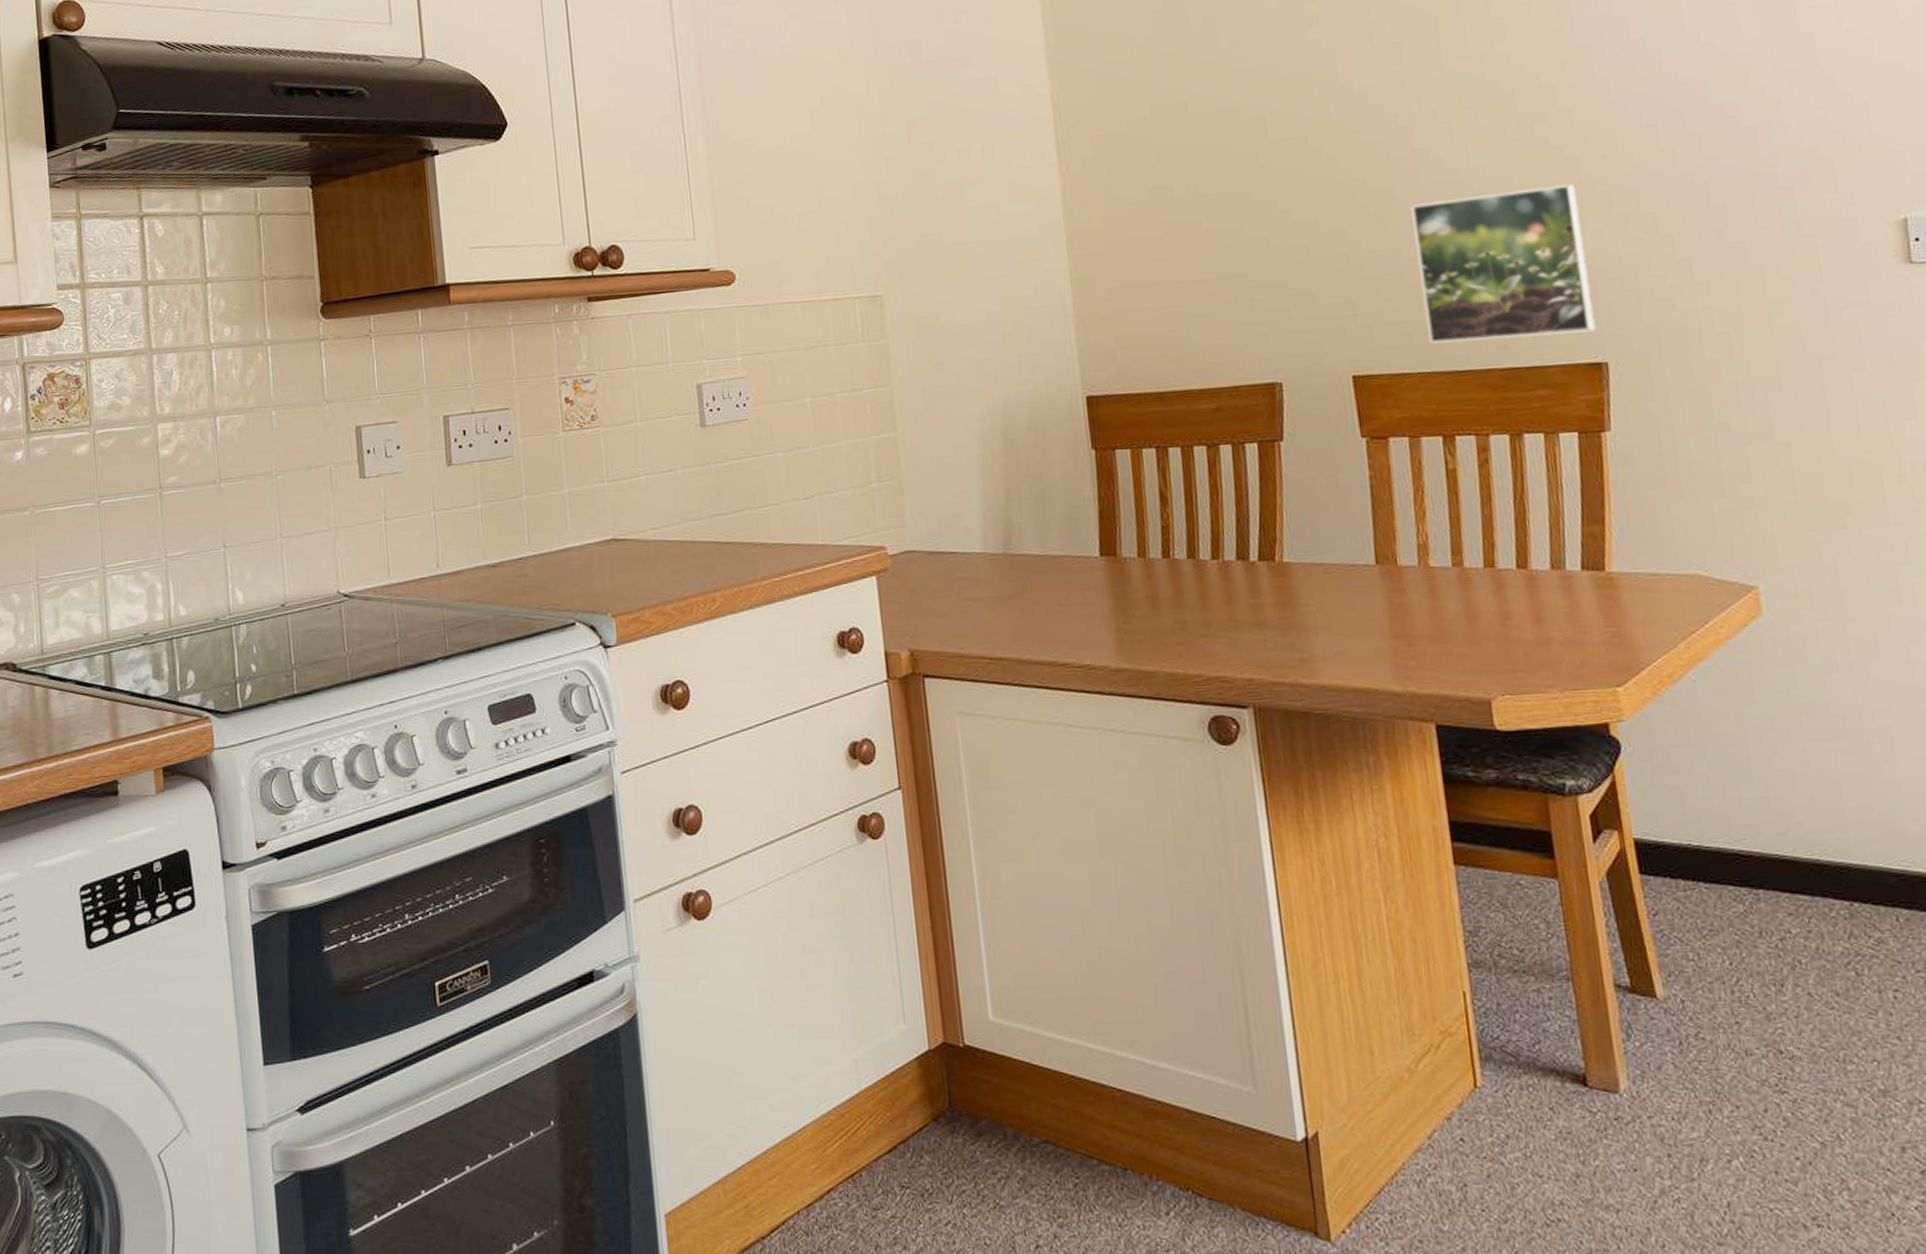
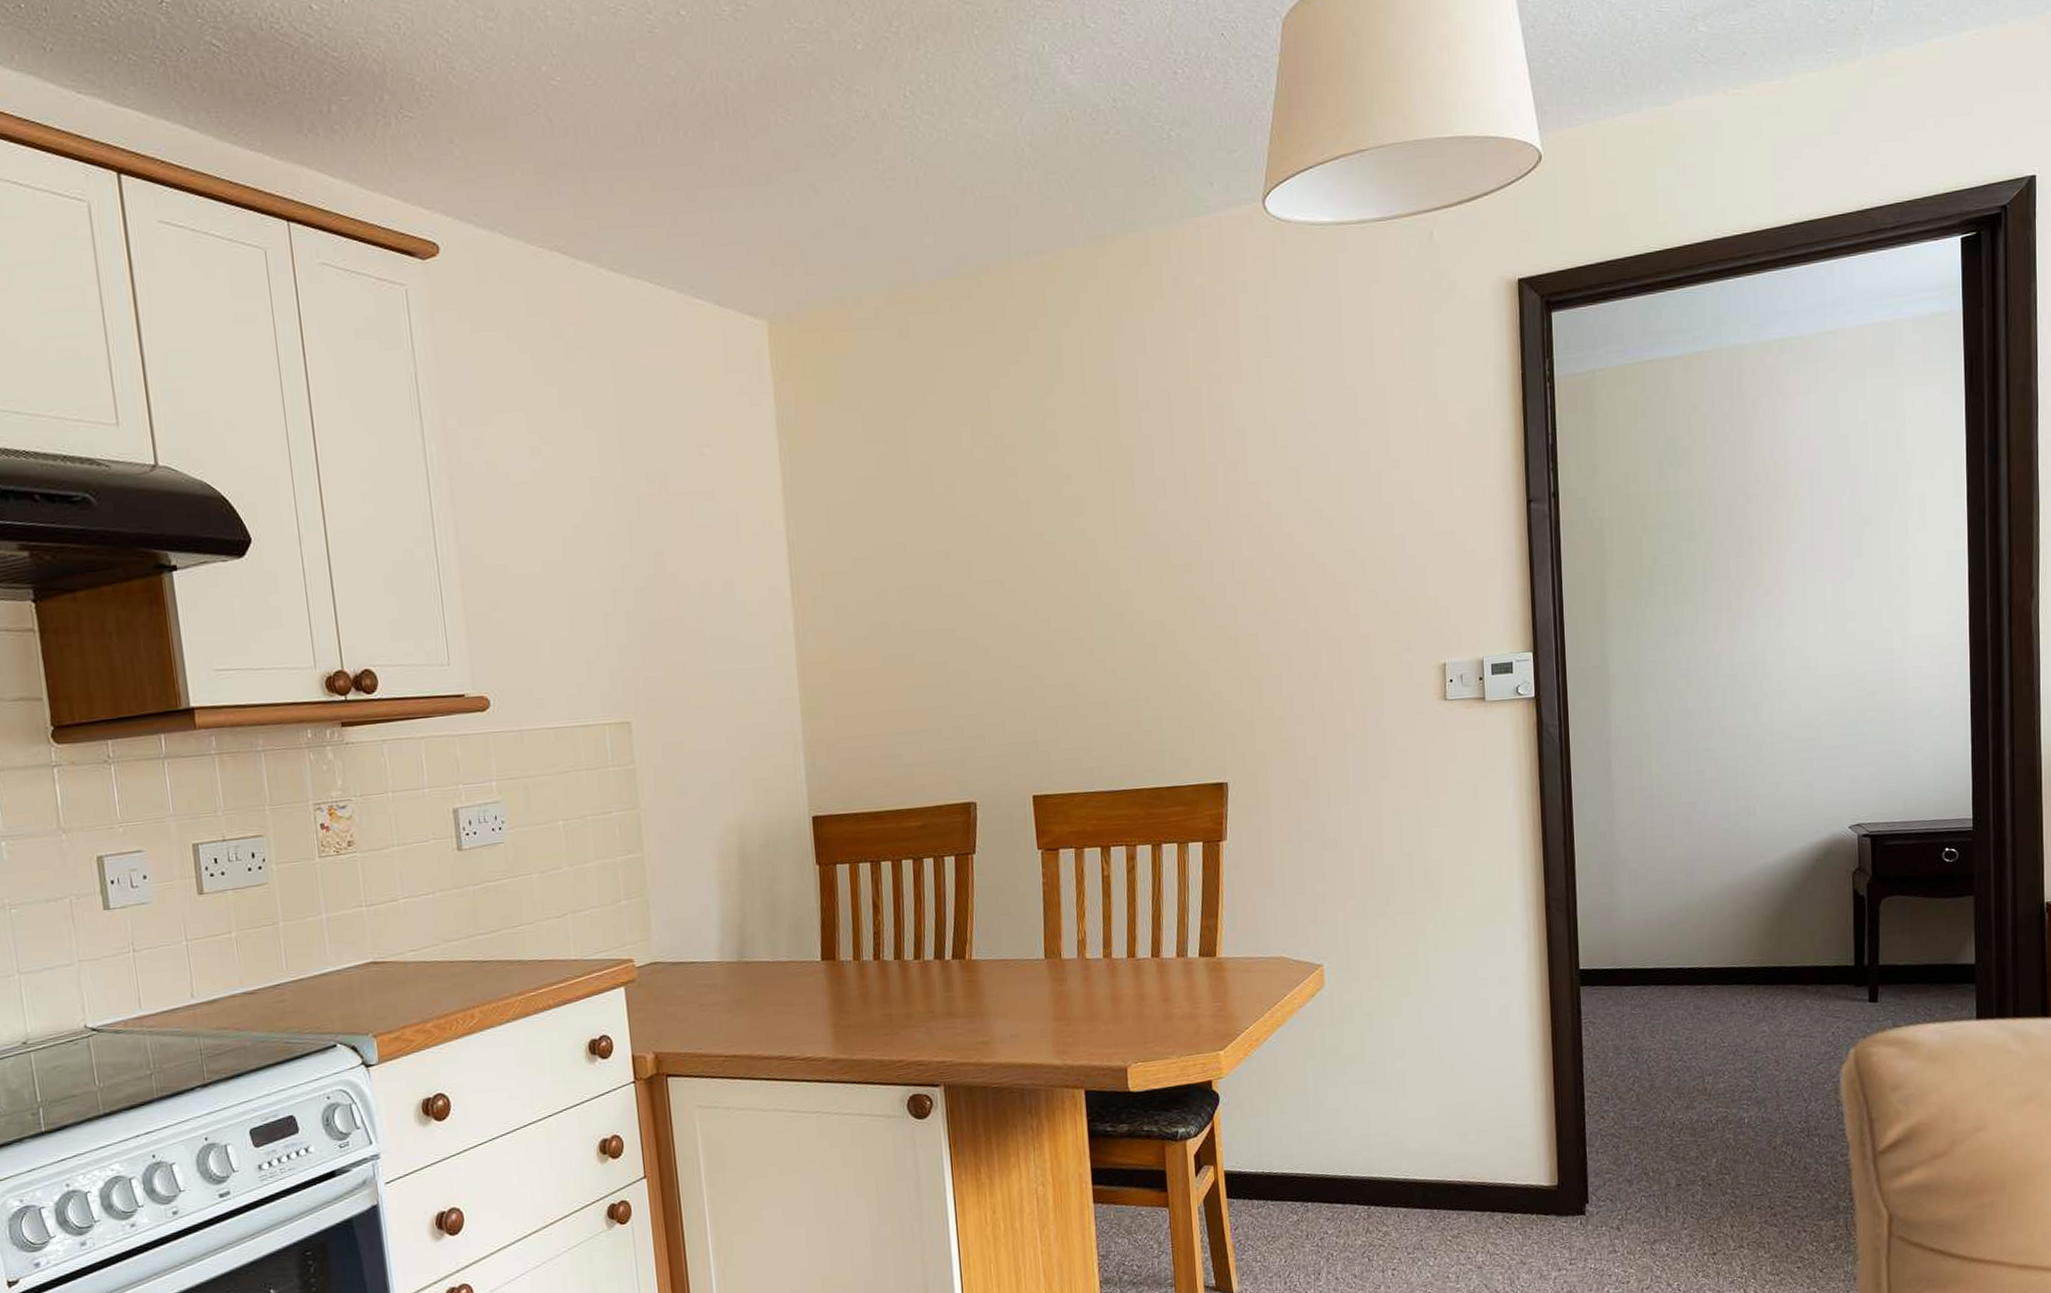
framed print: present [1410,183,1596,344] -> none [1085,628,1221,767]

